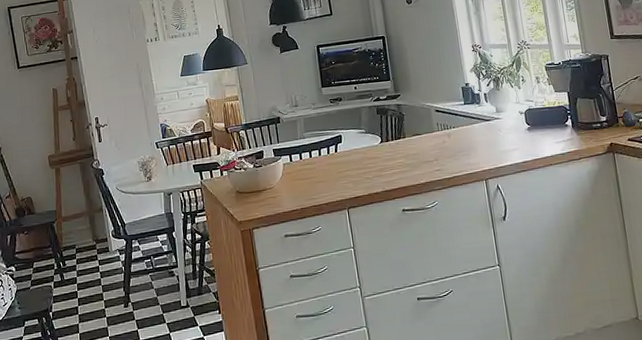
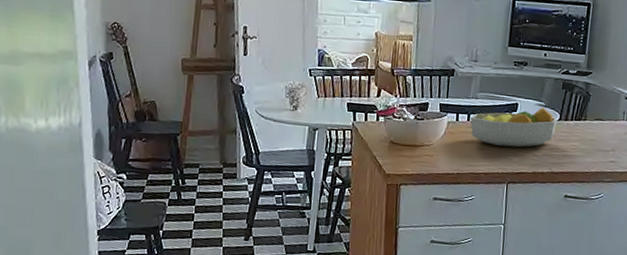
fruit bowl: none [302,134,380,177] -> present [470,107,557,148]

